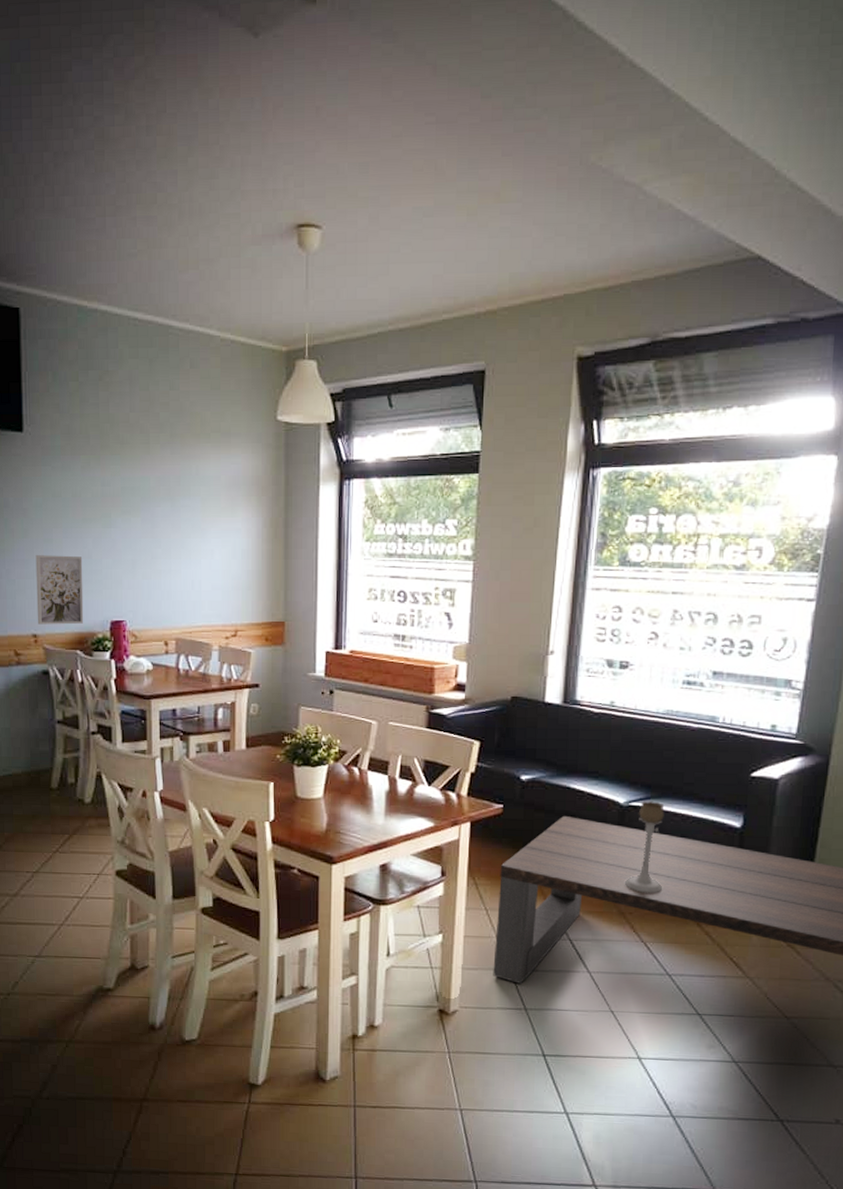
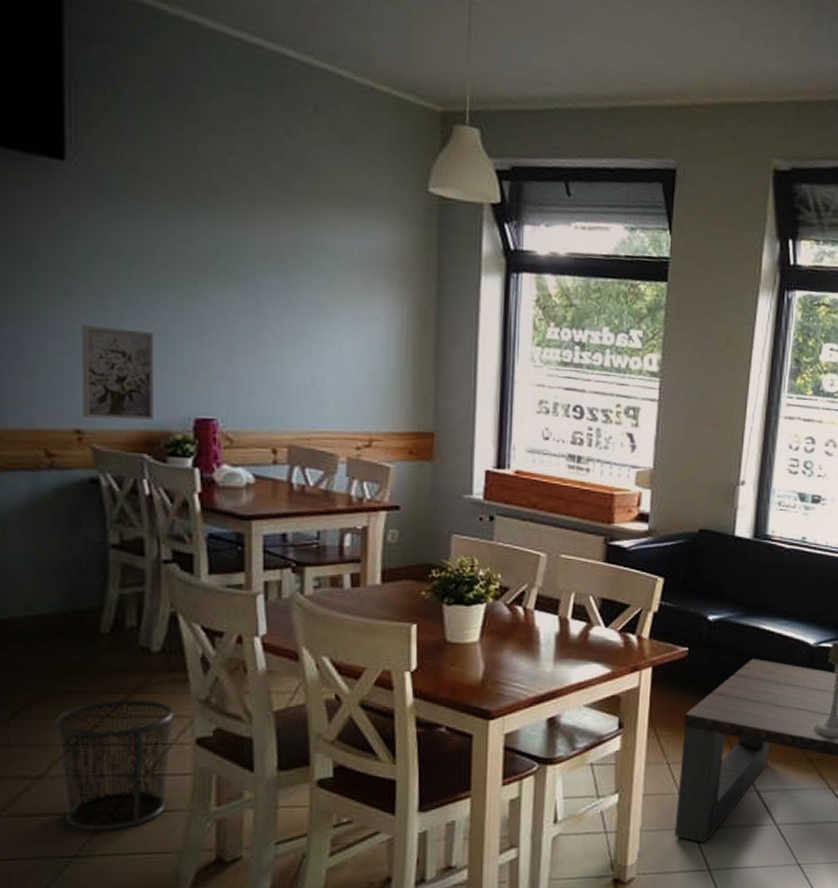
waste bin: none [23,838,101,939] -> present [53,699,174,831]

